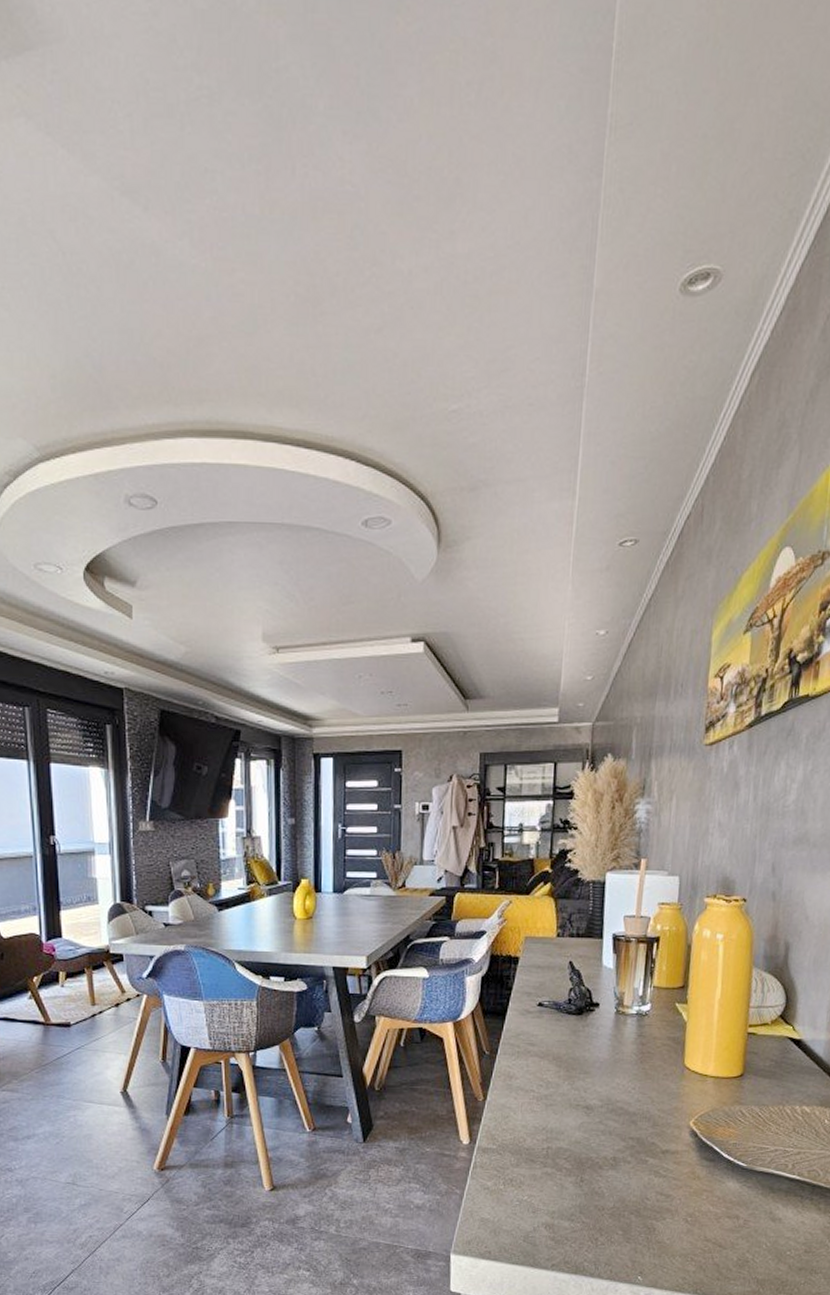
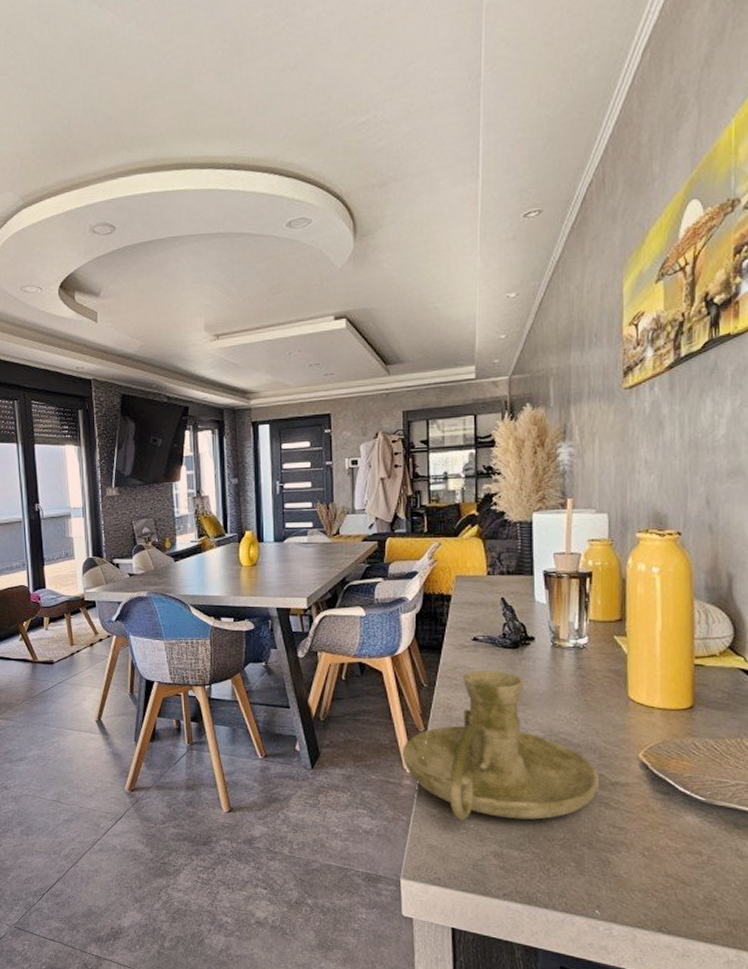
candle holder: none [459,1037,652,1192] -> present [402,671,600,821]

